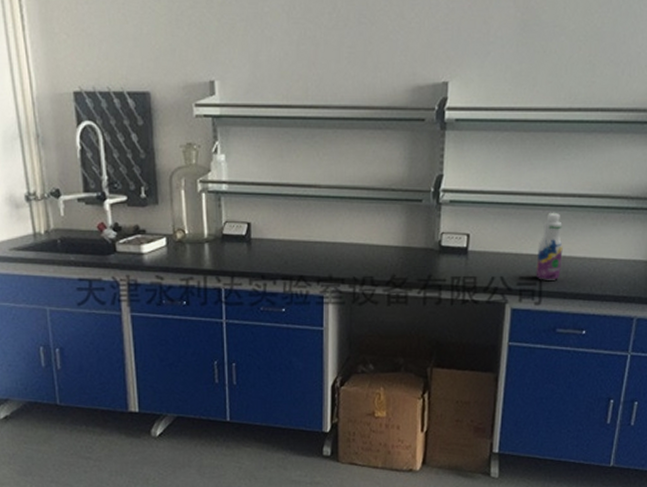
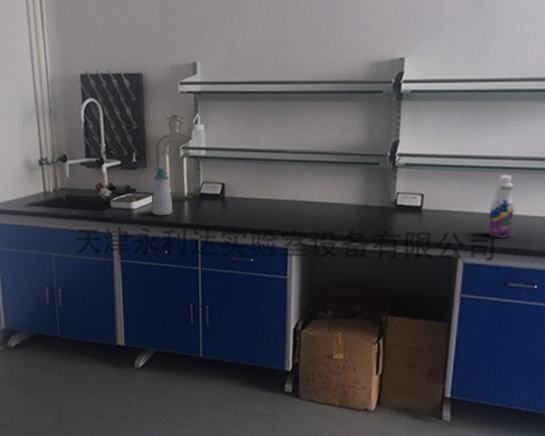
soap bottle: none [165,204,191,261] -> present [152,167,173,216]

